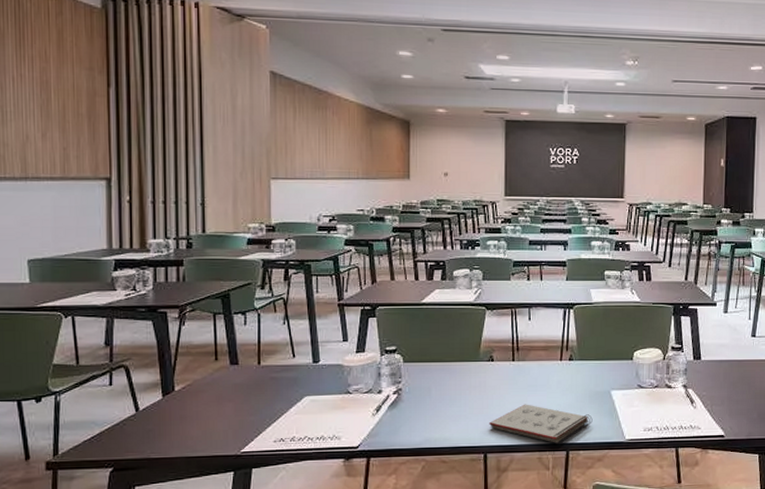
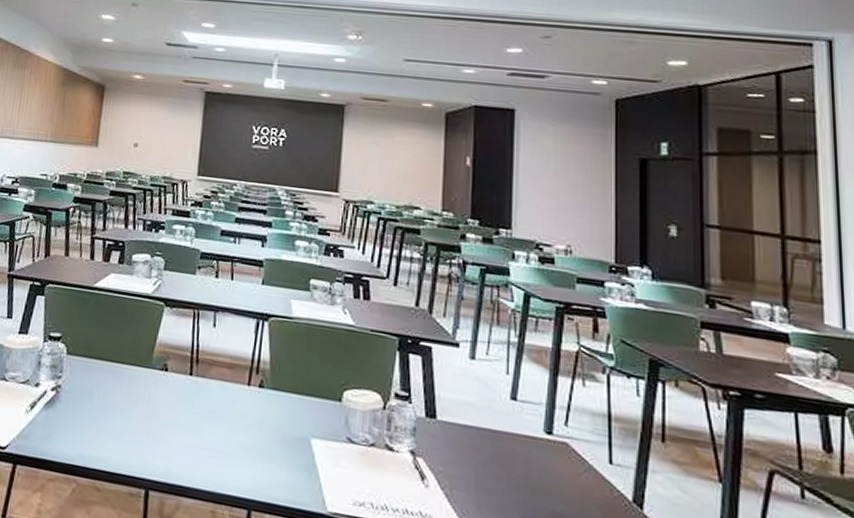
notepad: present [488,404,593,445] -> none [154,434,285,500]

